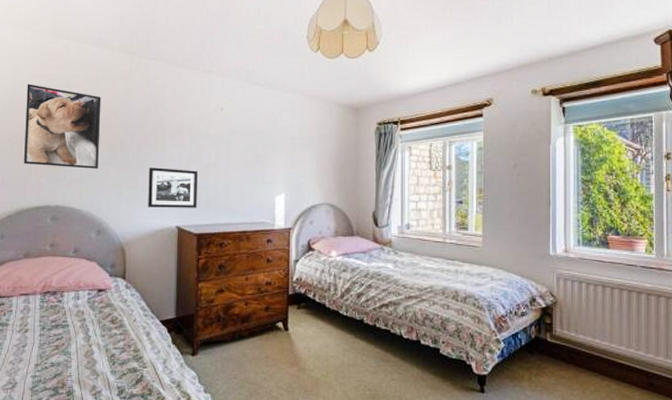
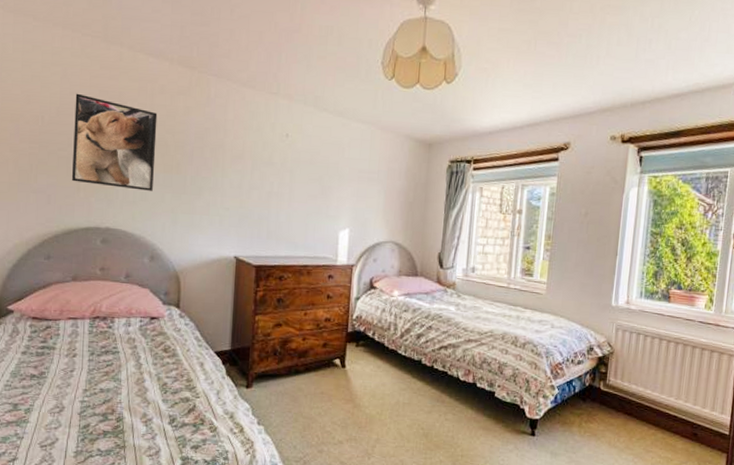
picture frame: present [148,167,198,208] -> none [205,193,259,239]

